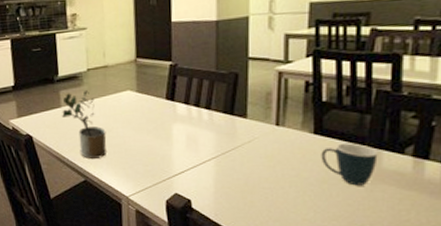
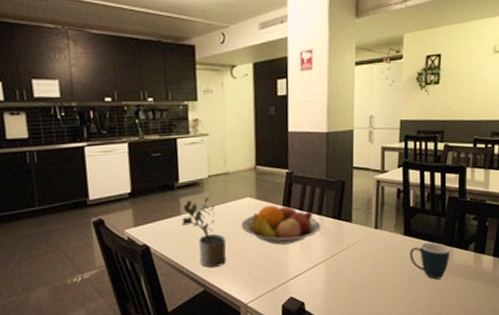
fruit bowl: none [121,97,210,139] -> present [241,204,321,245]

